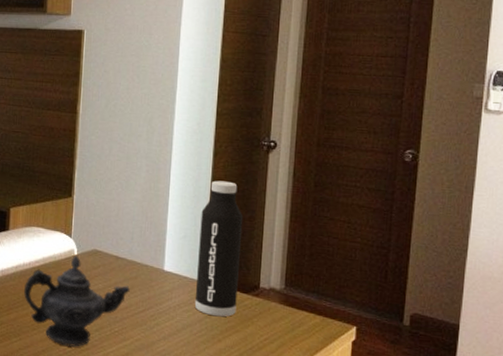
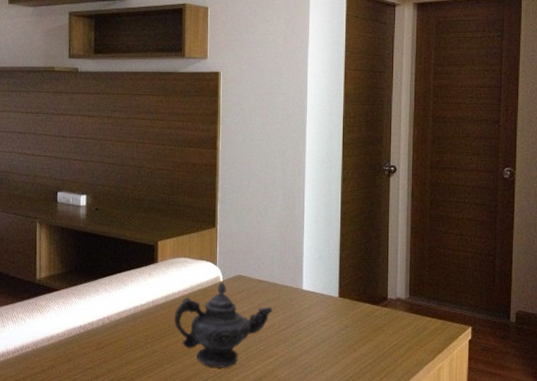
water bottle: present [194,180,244,317] -> none [331,204,371,328]

